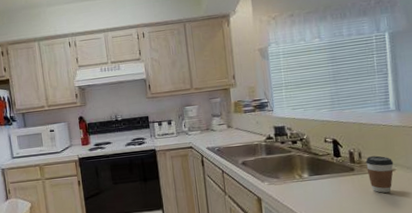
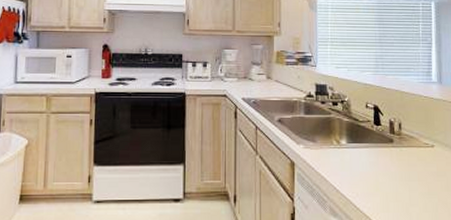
coffee cup: present [366,155,394,193] -> none [405,128,433,170]

